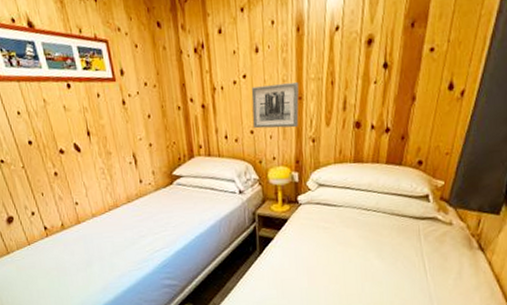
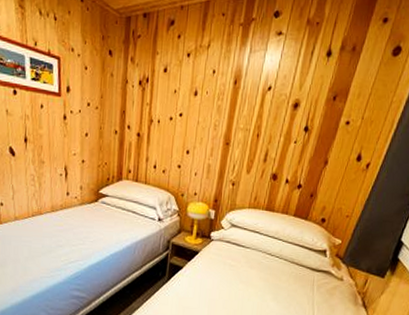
wall art: present [251,82,299,129] -> none [181,126,229,170]

